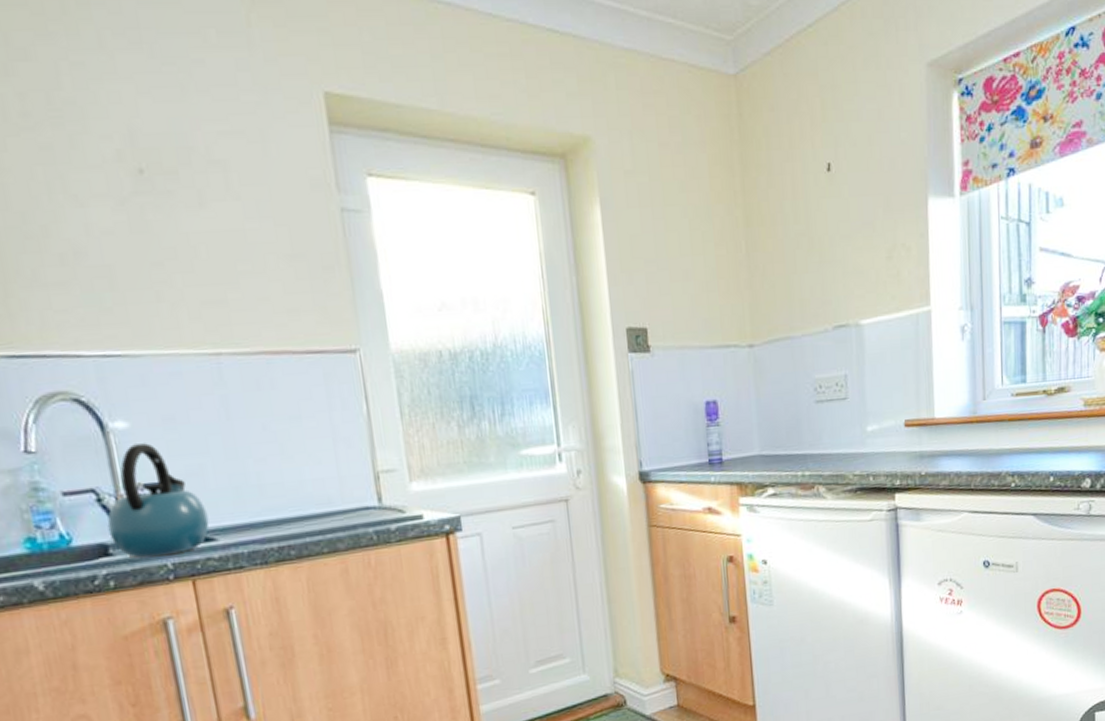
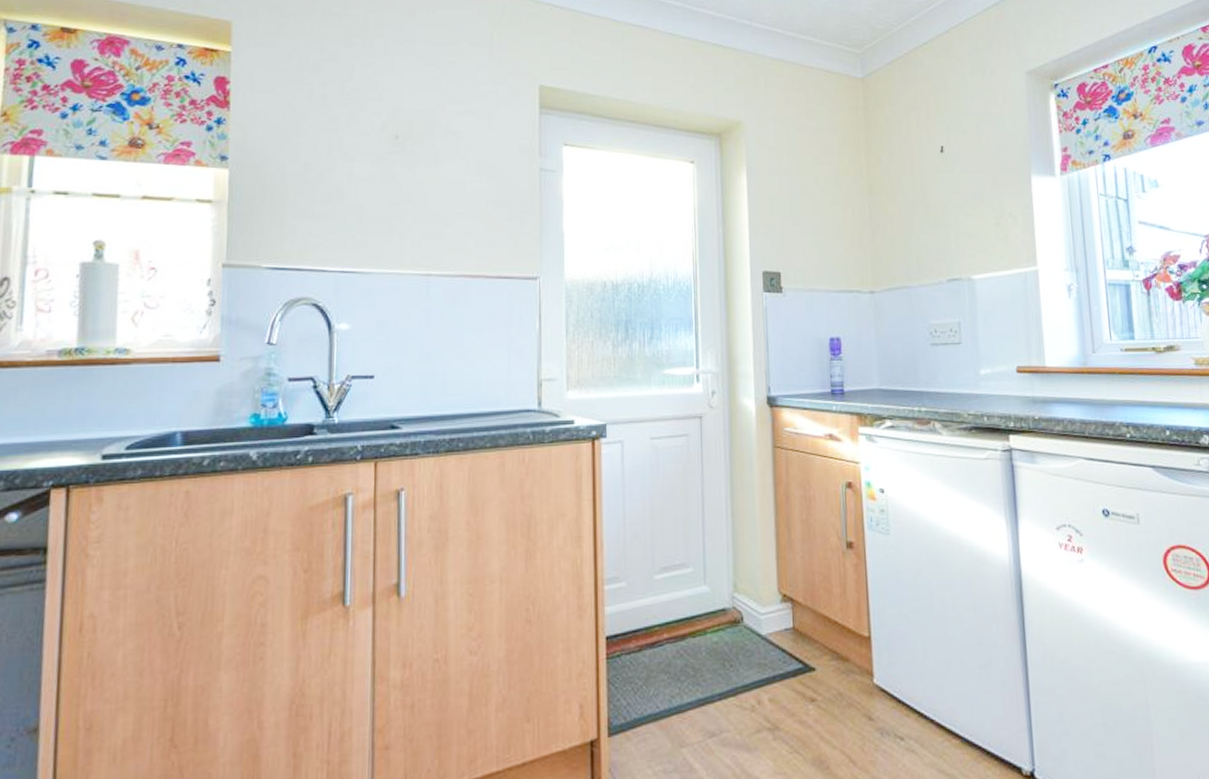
kettle: present [107,443,209,558] -> none [317,343,398,439]

